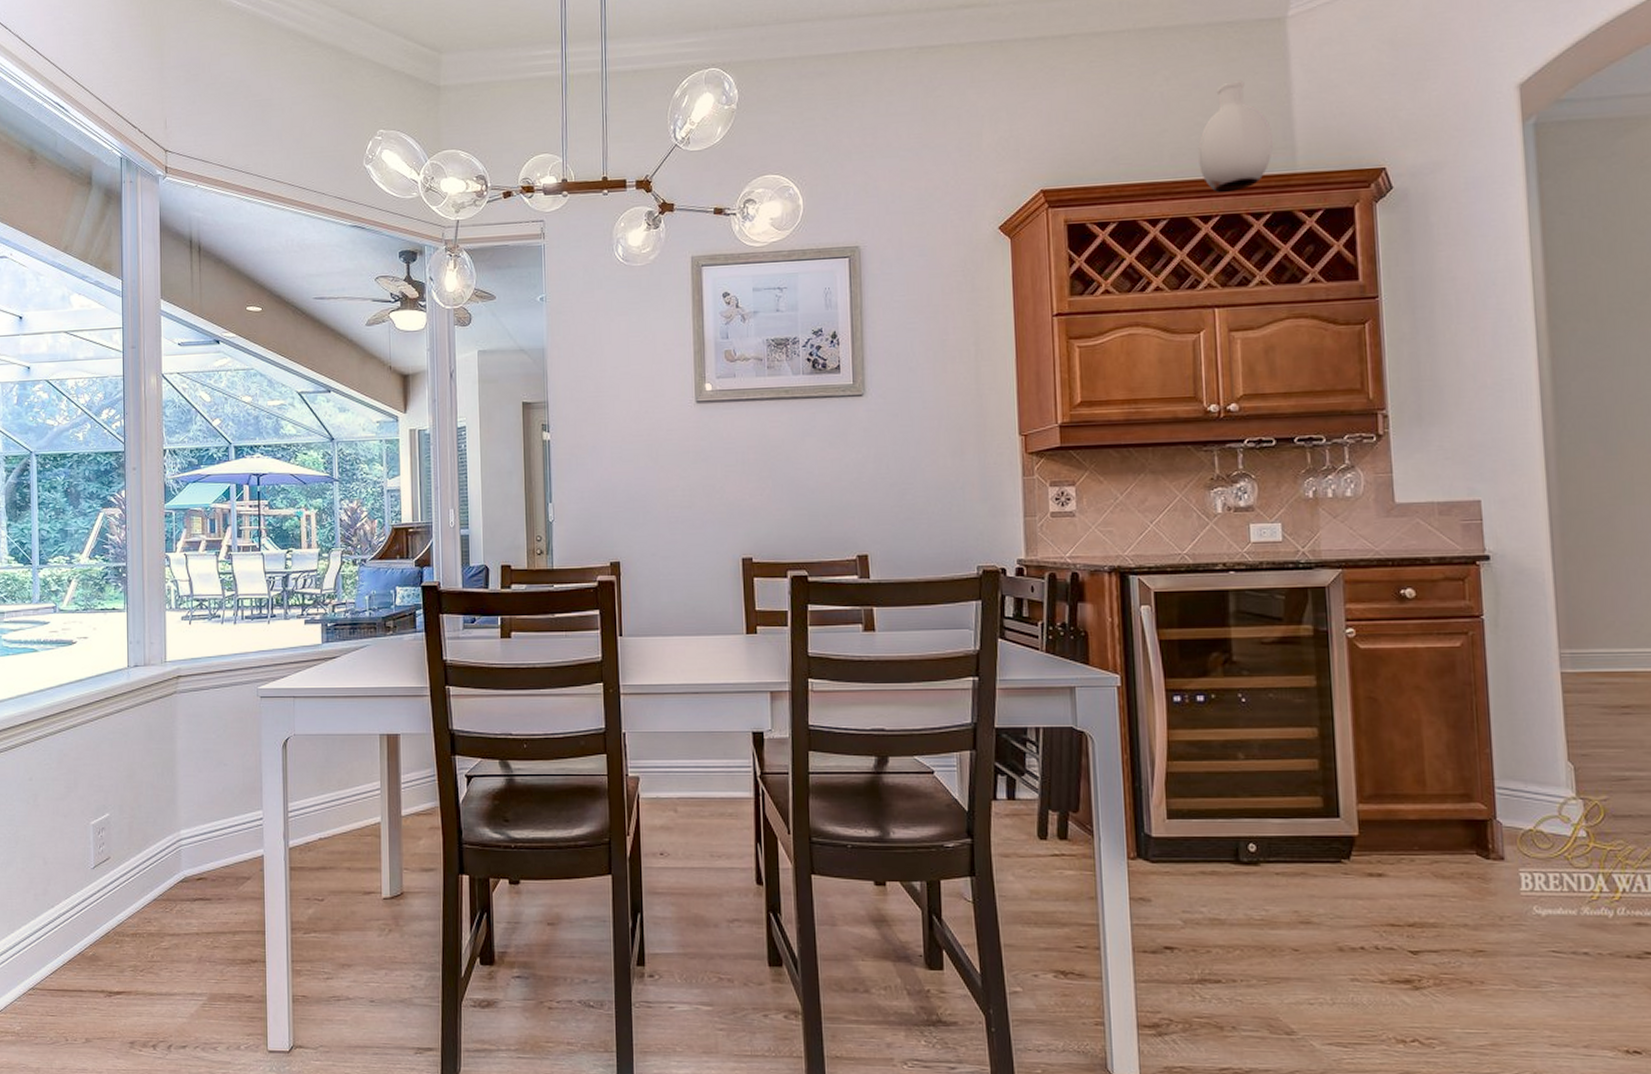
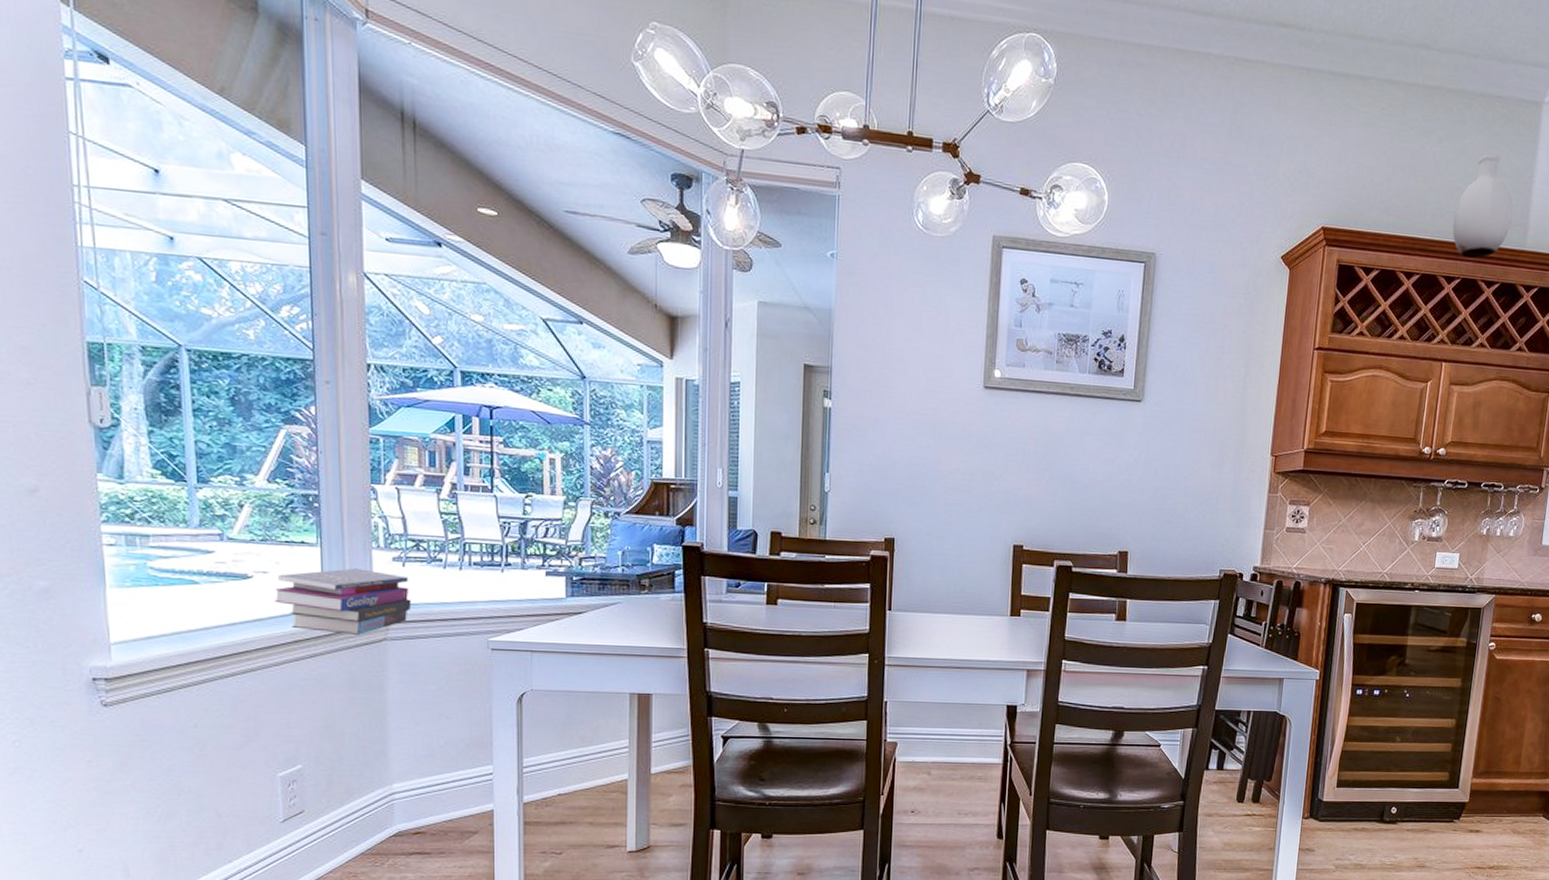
books: none [92,629,196,689] -> present [274,568,412,635]

